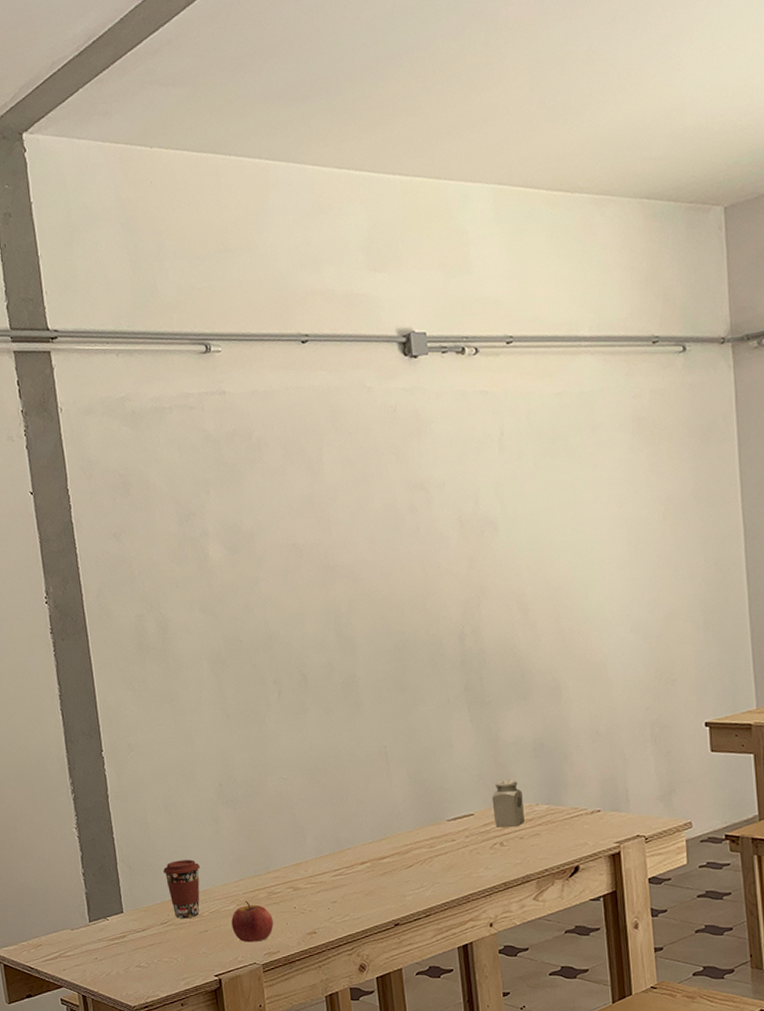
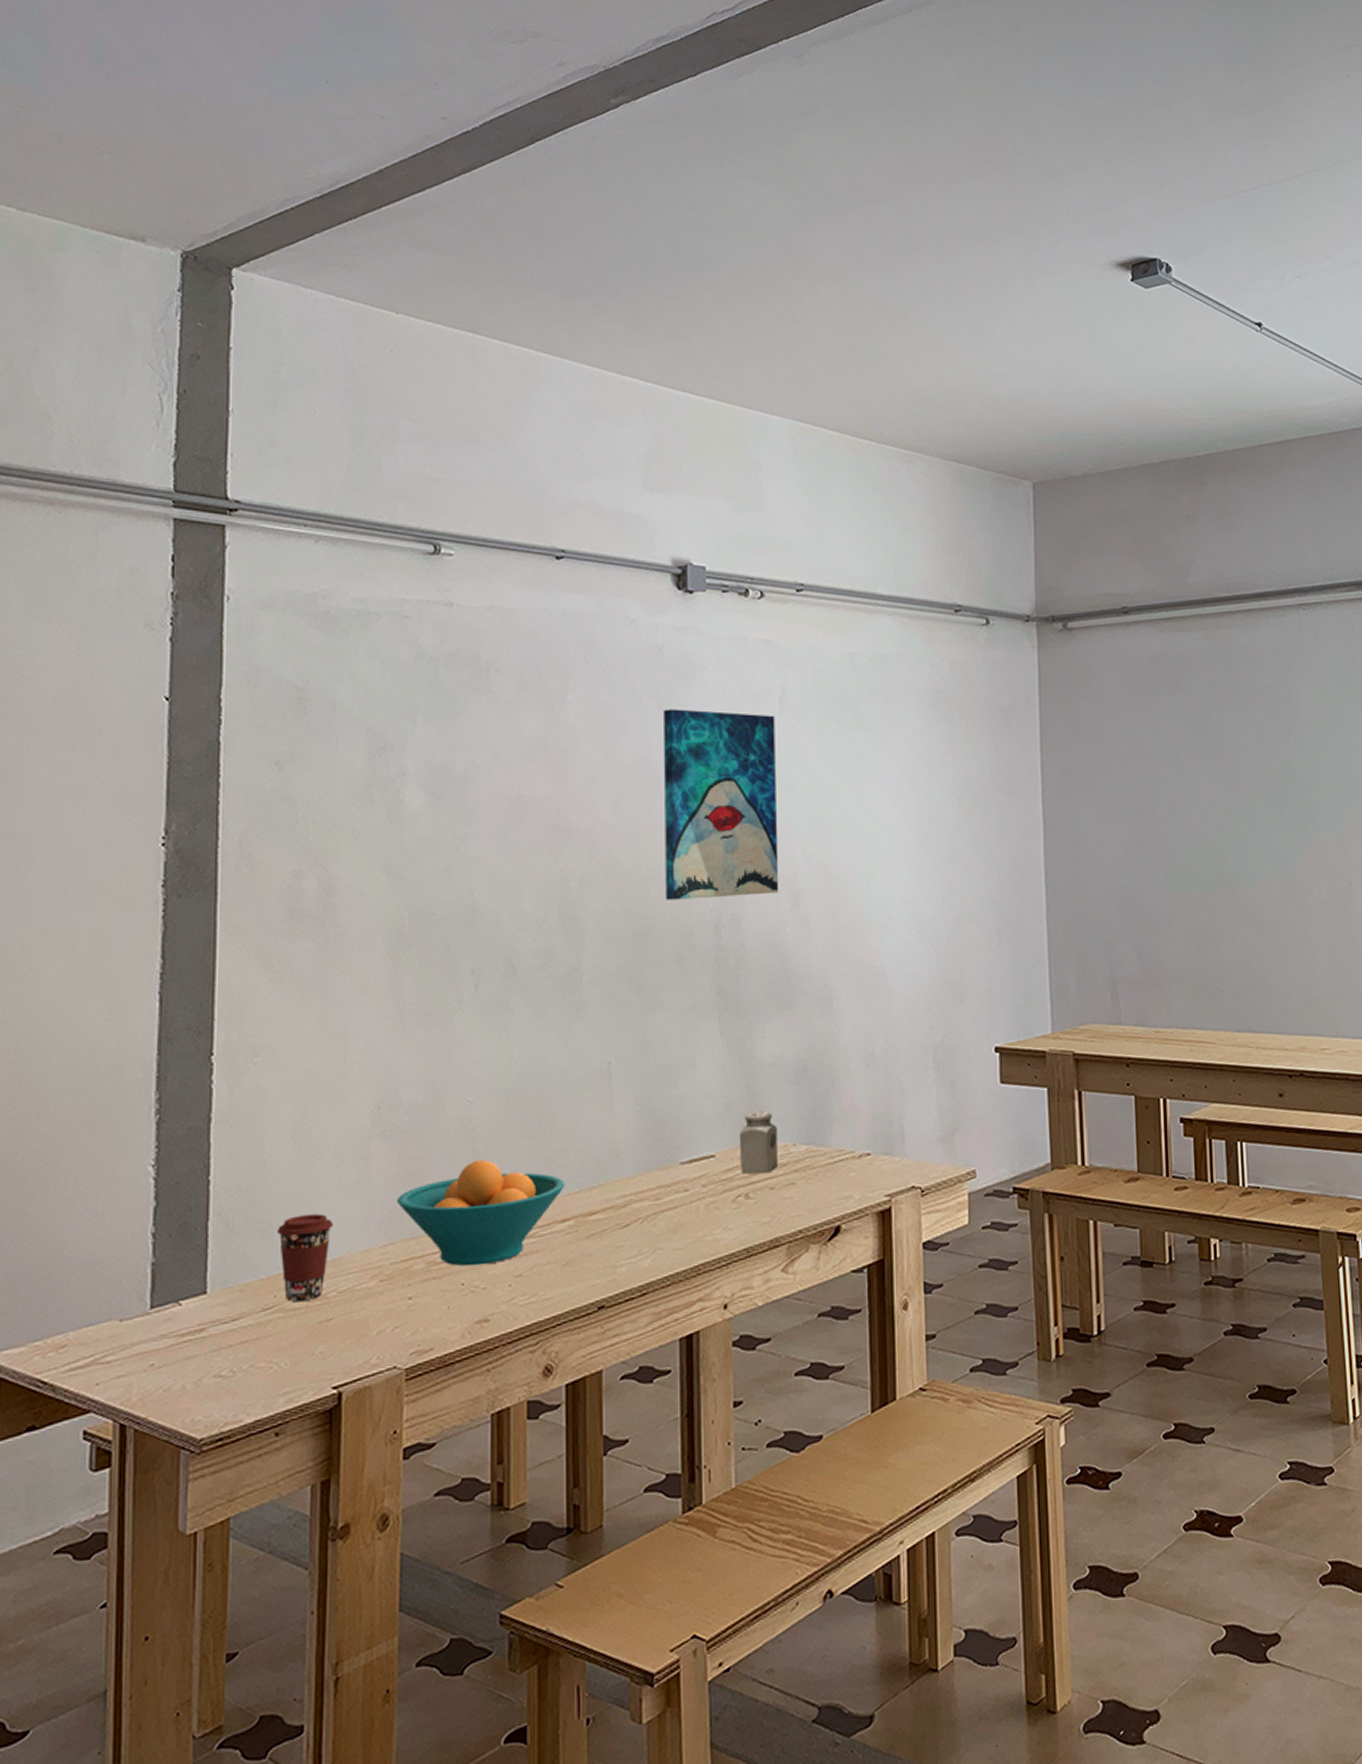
apple: present [231,900,274,943] -> none [368,1274,429,1337]
fruit bowl: none [242,820,362,896] -> present [397,1160,566,1267]
wall art: none [402,456,510,618] -> present [664,709,779,900]

